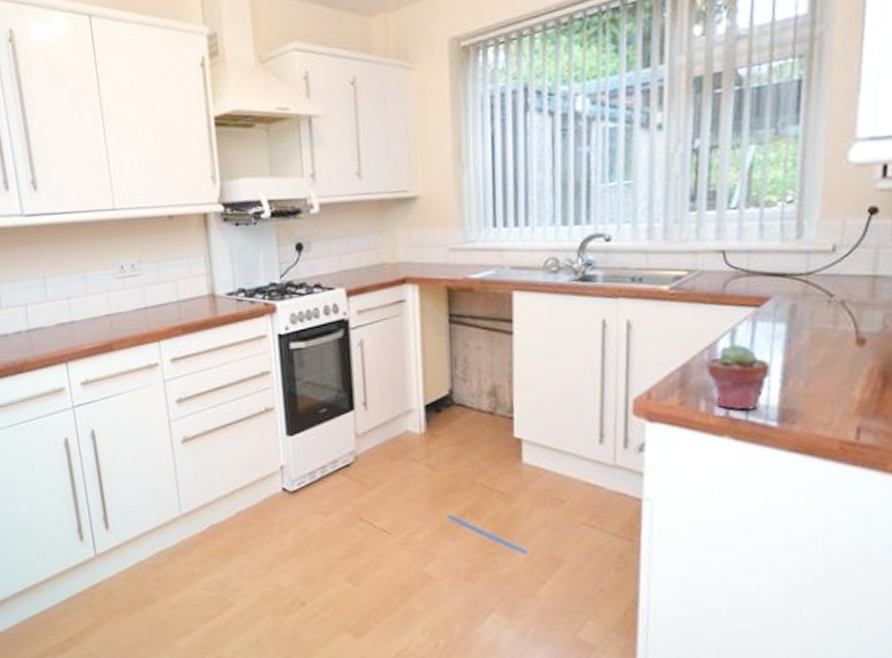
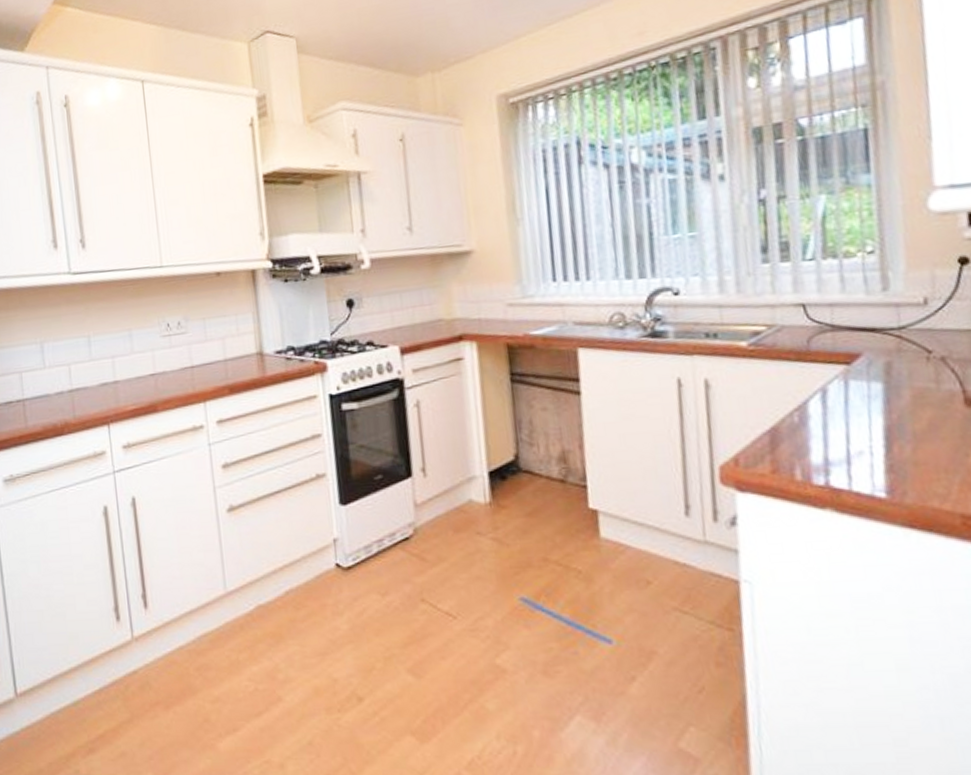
potted succulent: present [706,343,771,411] -> none [797,404,871,480]

